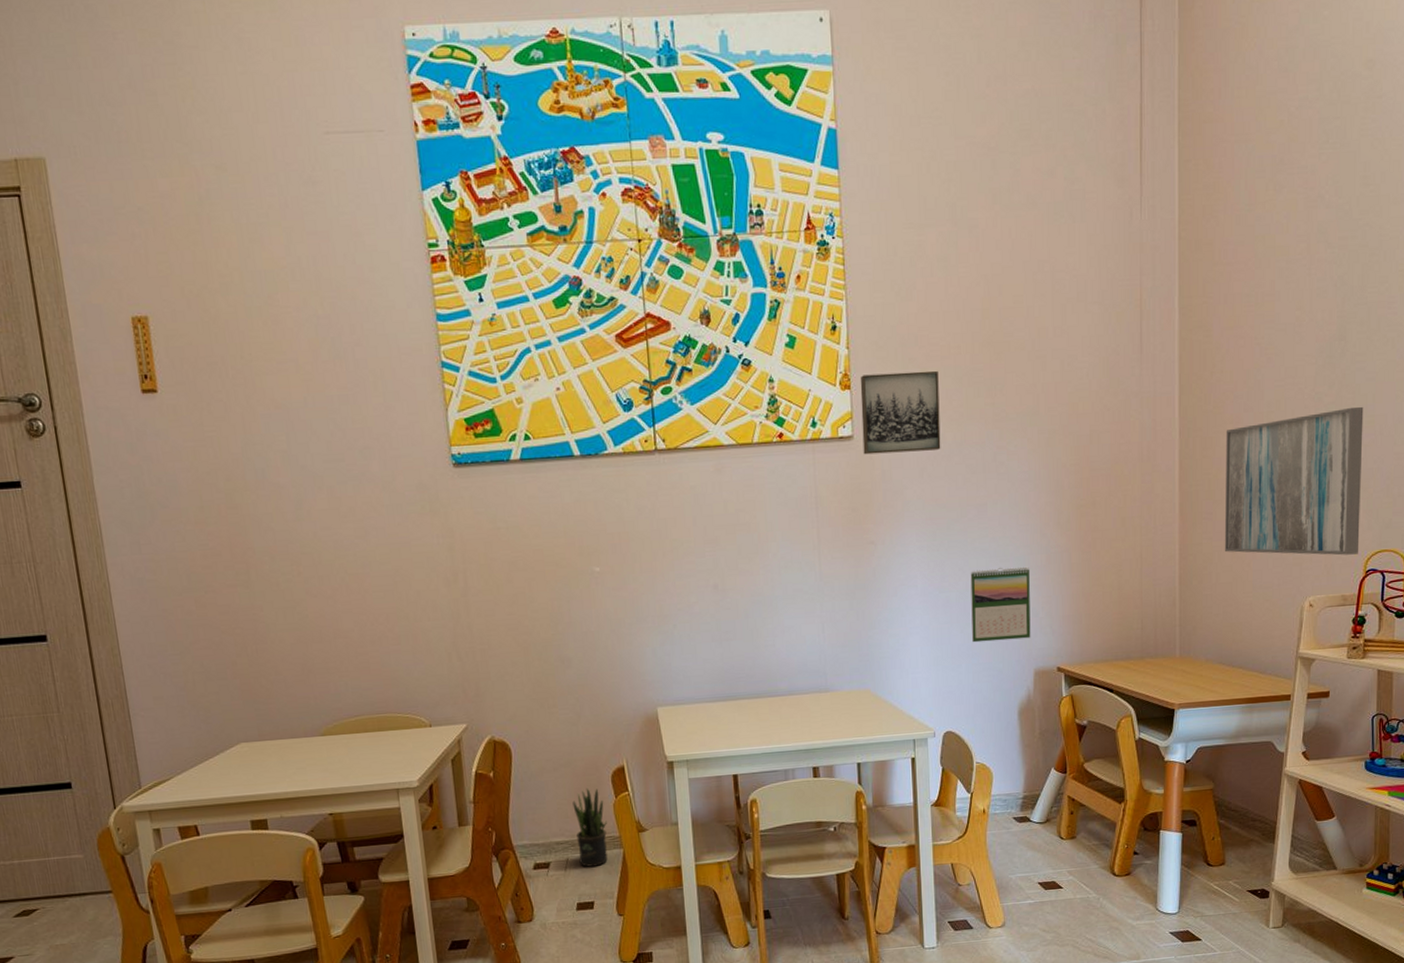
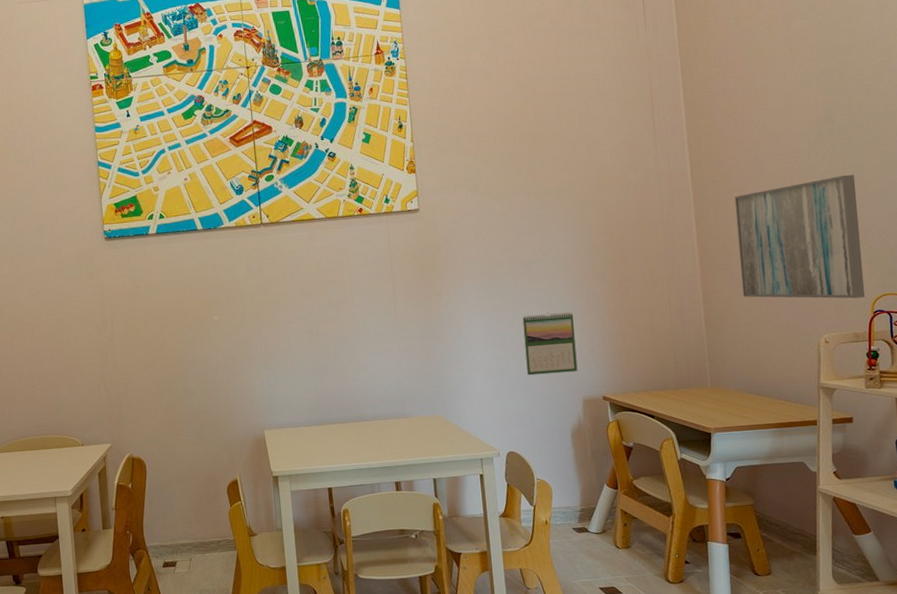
potted plant: present [572,788,608,867] -> none [195,498,224,566]
wall art: present [860,370,941,455] -> none [423,156,492,224]

